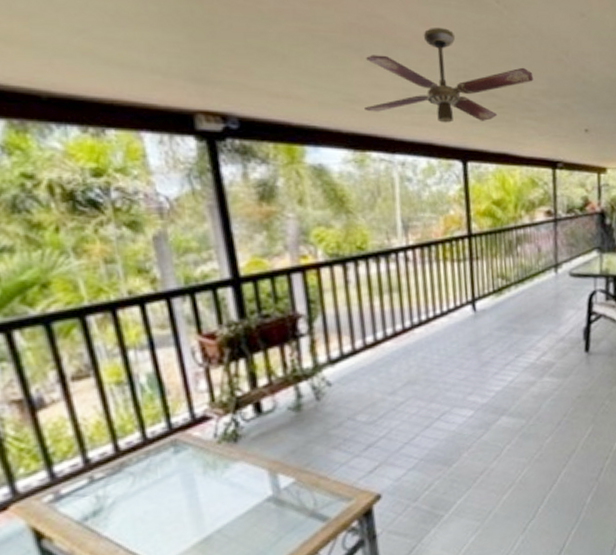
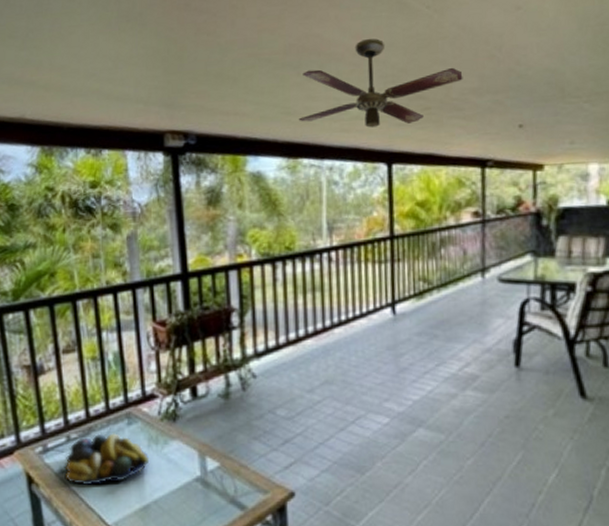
fruit bowl: none [90,464,207,530] -> present [66,433,150,485]

